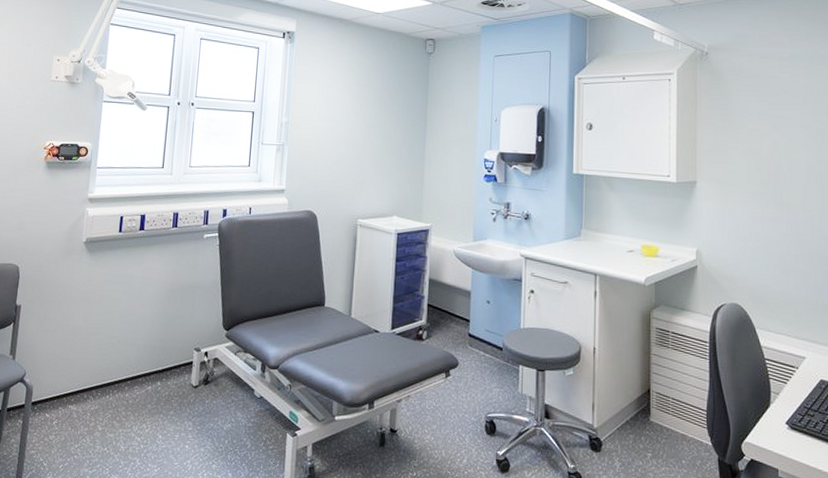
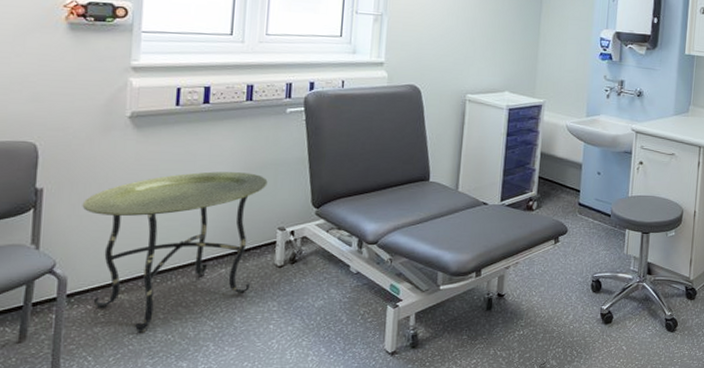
side table: none [47,293,187,444] -> present [82,171,268,333]

